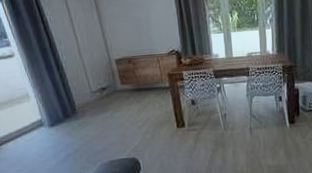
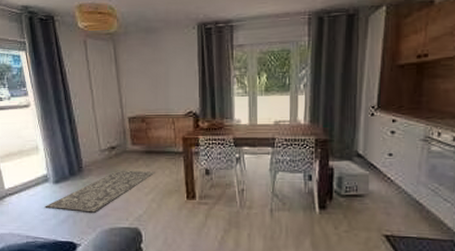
rug: none [43,106,146,150] -> present [45,170,155,213]

